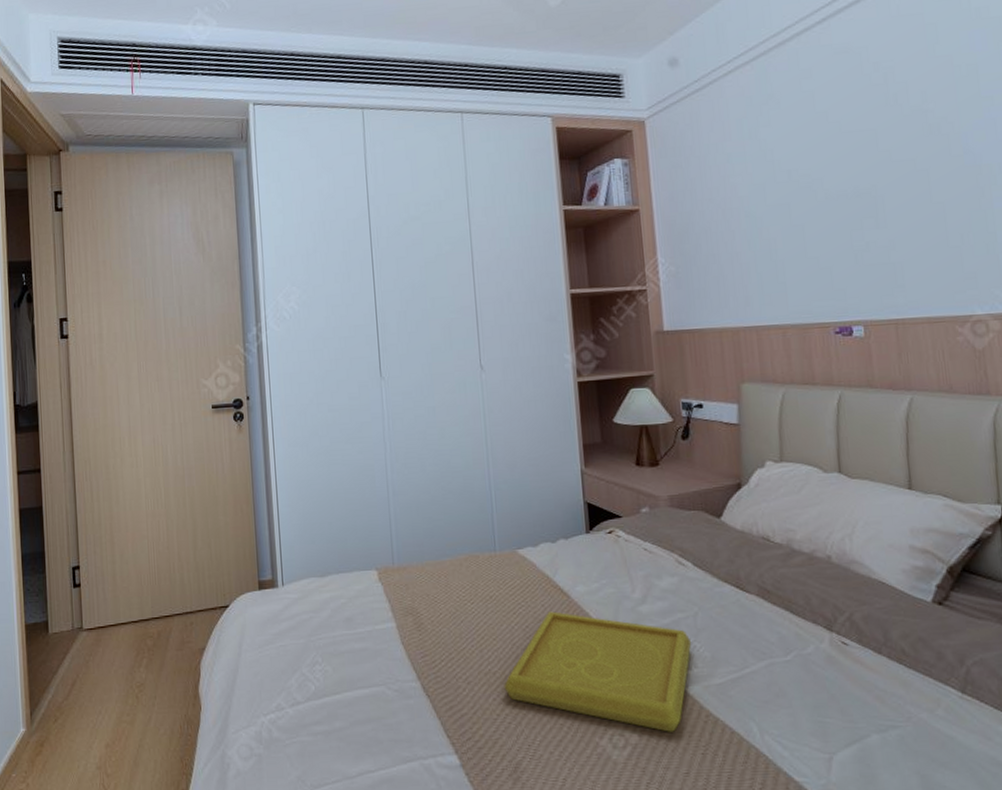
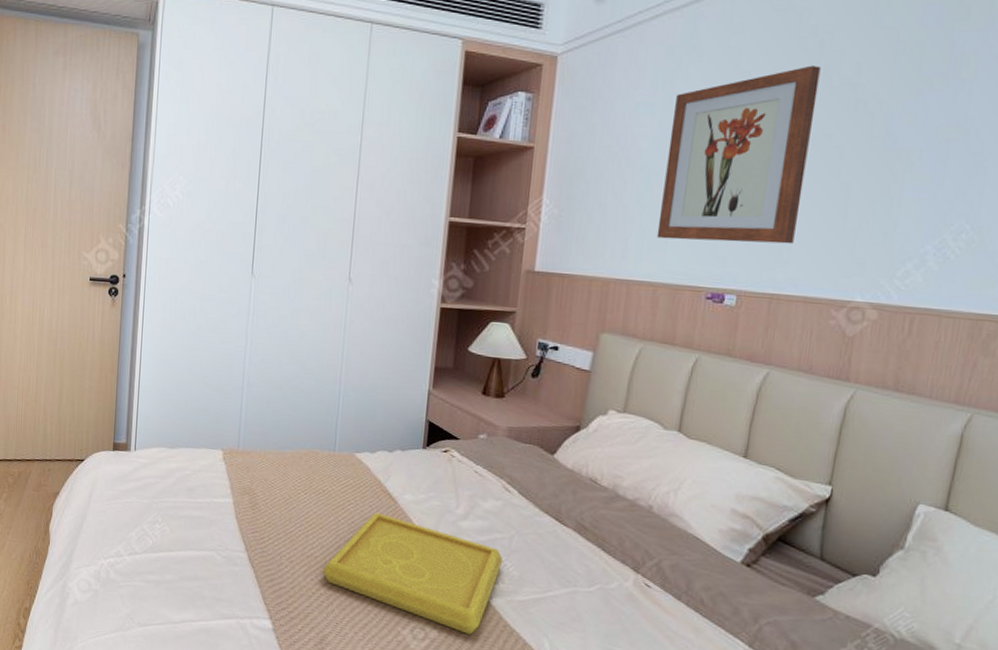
wall art: none [764,98,905,281] -> present [656,65,821,244]

